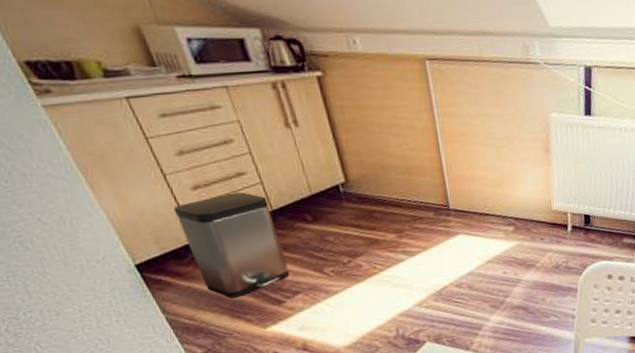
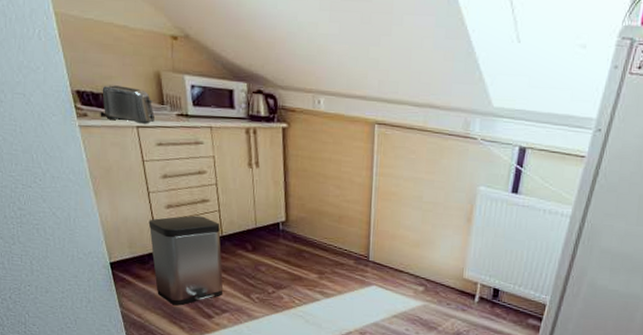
toaster: none [62,48,149,95] -> present [100,85,156,125]

